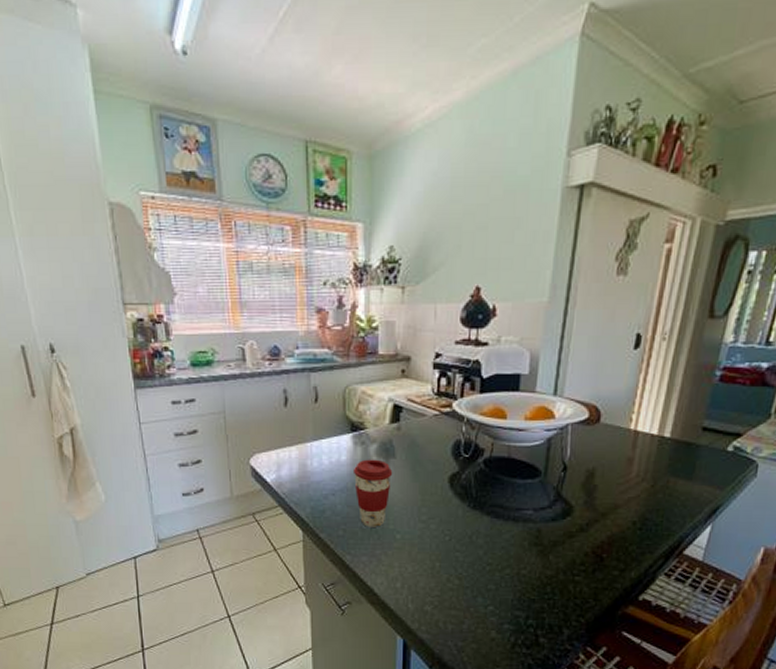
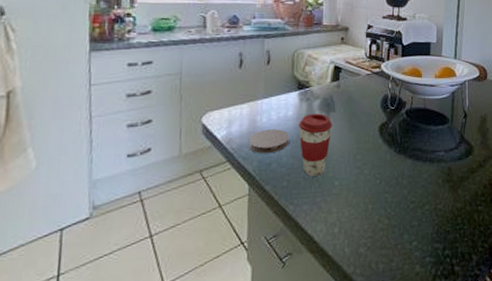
coaster: none [300,475,344,501] -> present [249,129,289,154]

